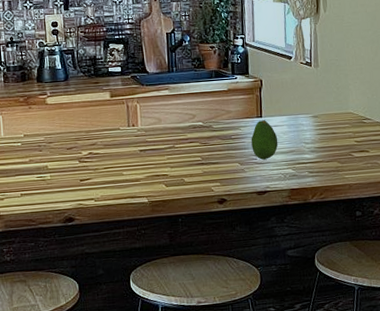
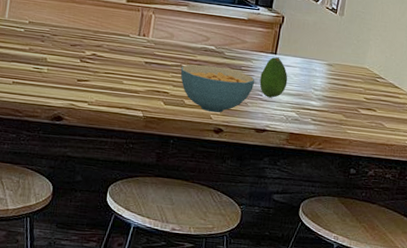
cereal bowl: none [174,140,247,185] -> present [180,64,255,113]

